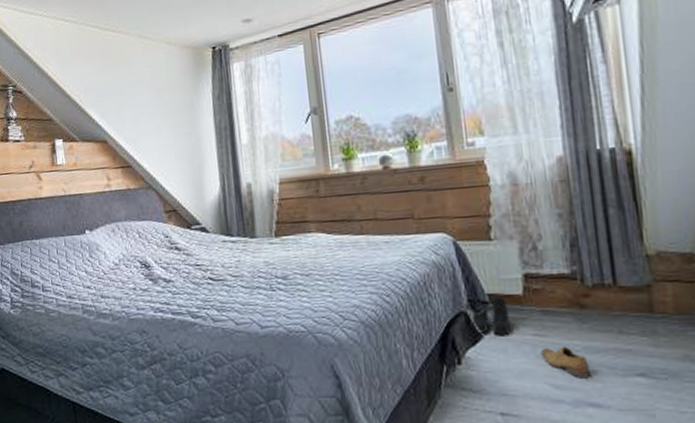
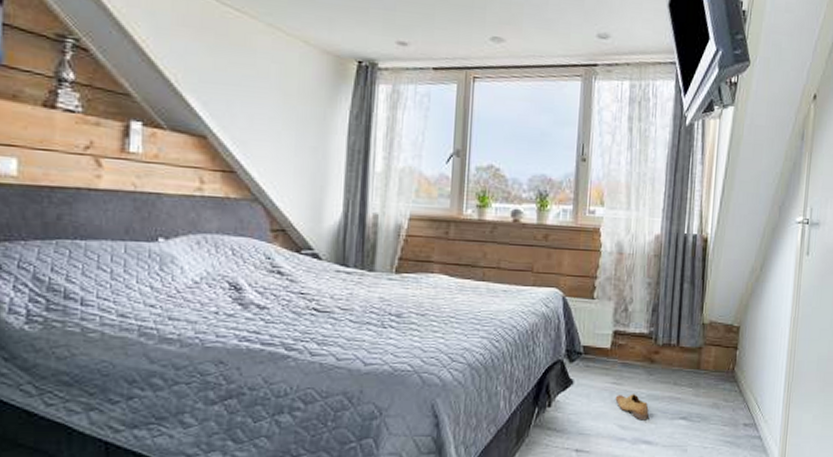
boots: present [470,297,511,335] -> none [564,349,597,382]

